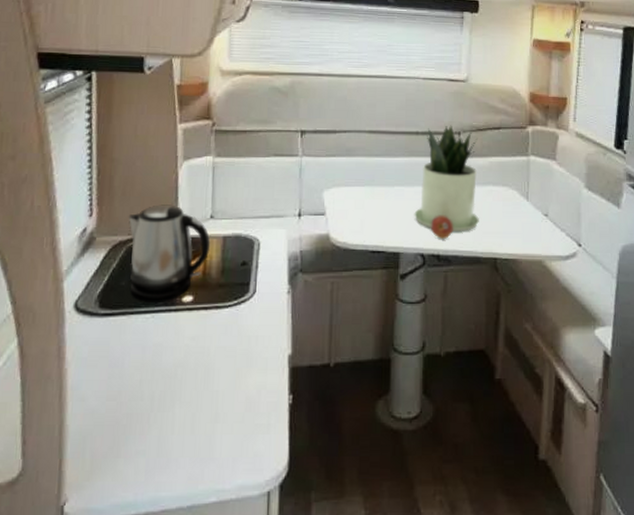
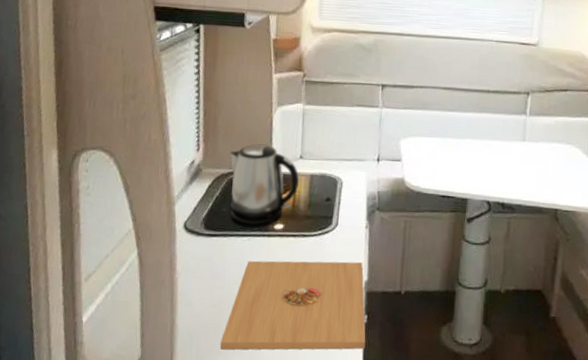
platter: none [119,334,292,451] -> present [220,260,366,350]
planter: present [414,125,479,231] -> none [482,85,545,183]
fruit: present [431,215,453,239] -> none [497,167,518,189]

